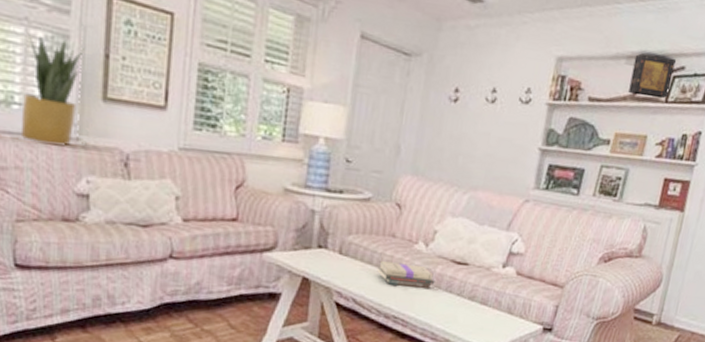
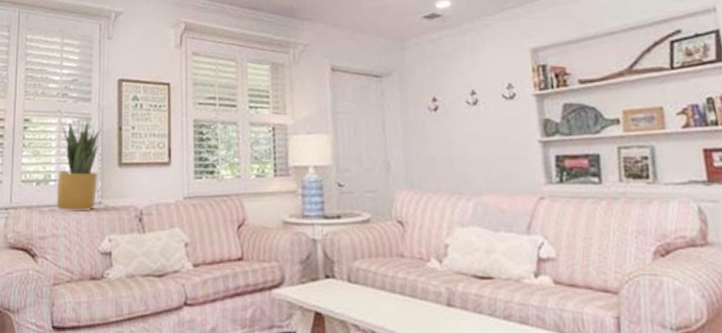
books: present [377,261,435,290] -> none [392,285,460,312]
decorative box: present [628,53,676,99] -> none [617,25,673,69]

